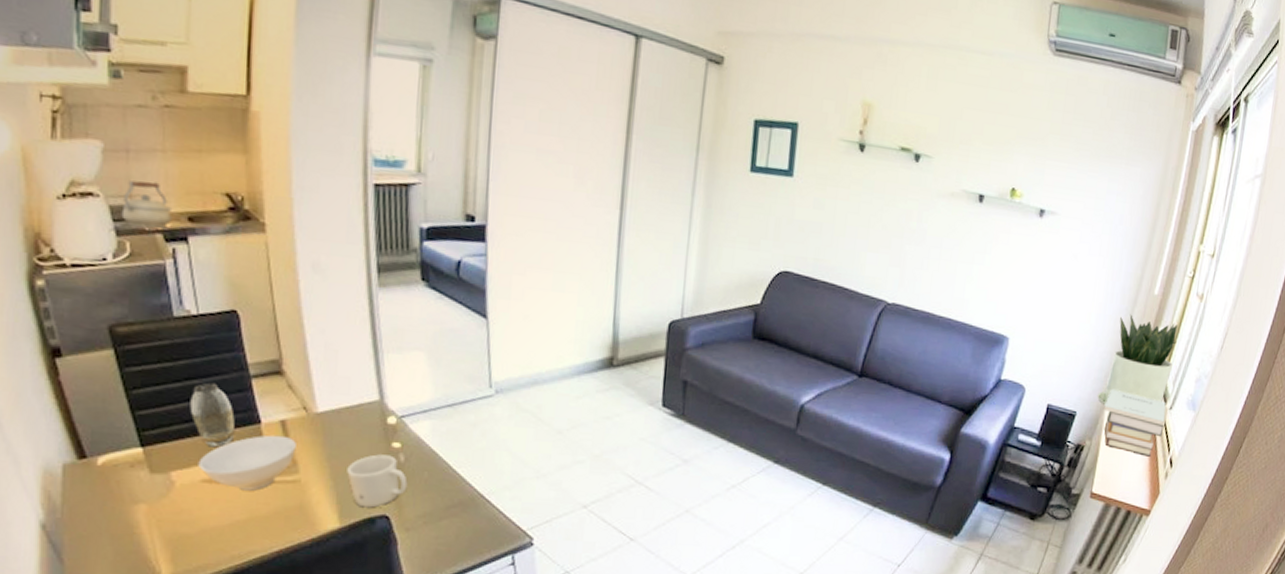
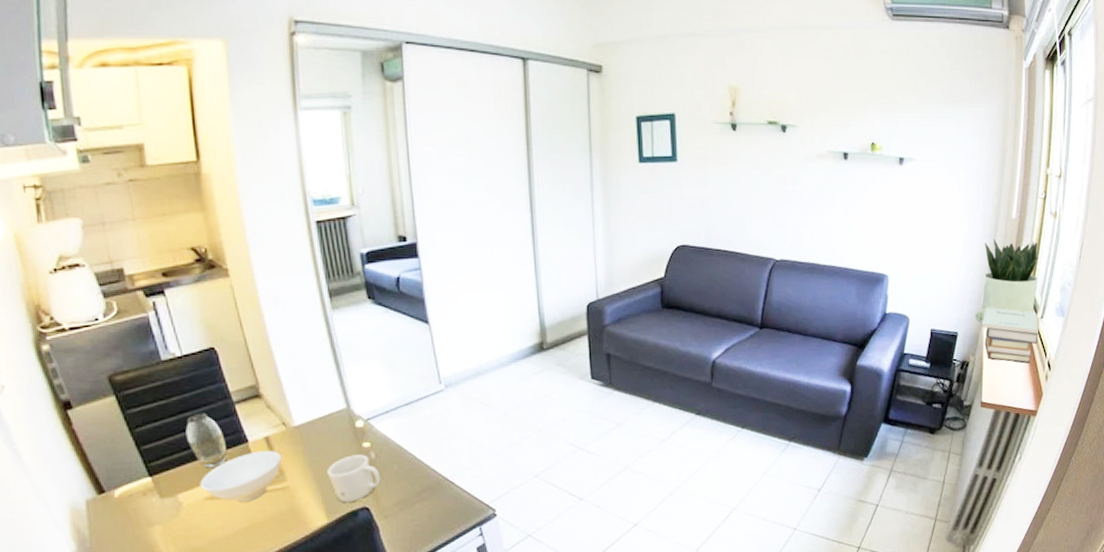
kettle: present [121,180,173,229] -> none [104,247,149,288]

